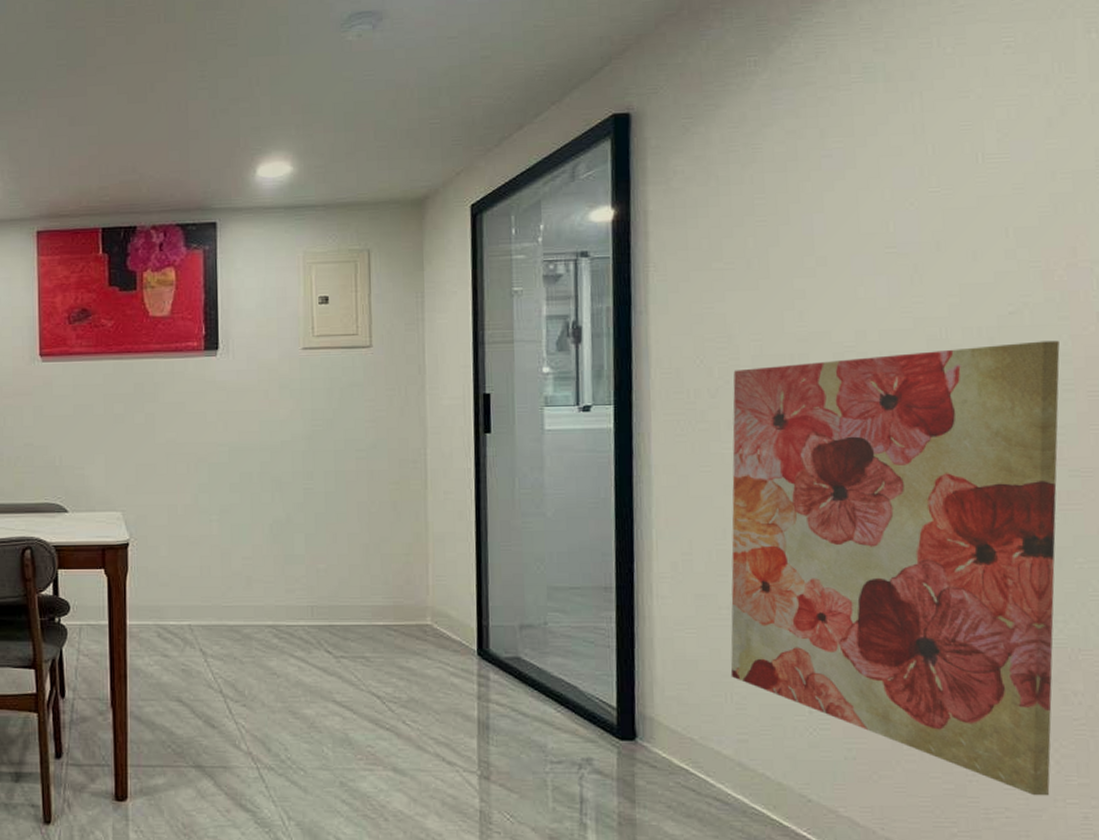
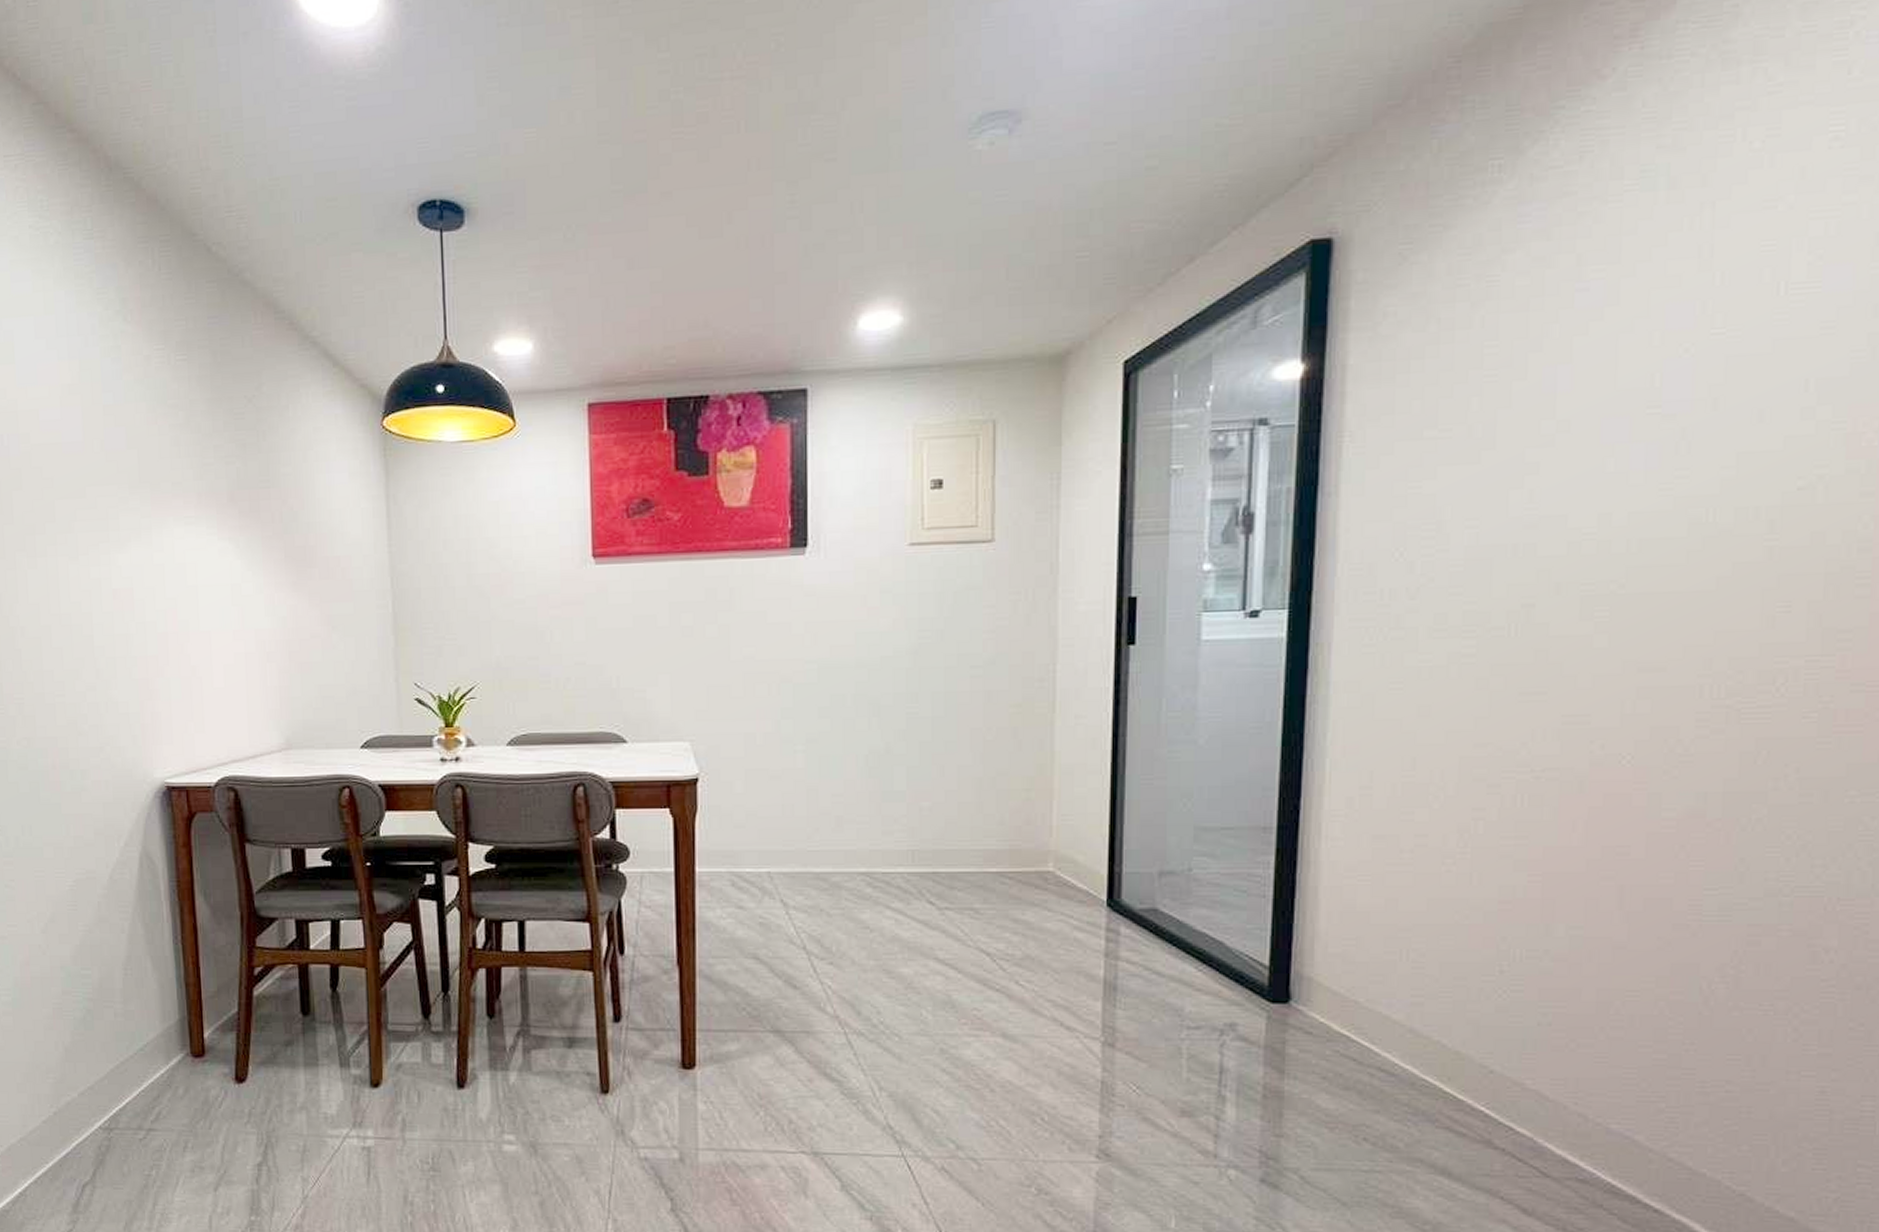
wall art: present [730,340,1060,796] -> none [1408,523,1858,1068]

